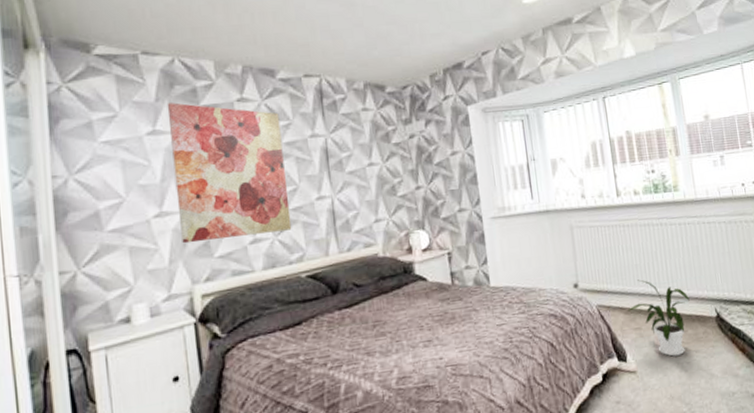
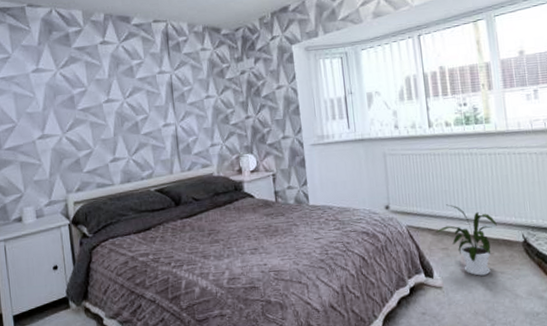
wall art: present [167,103,292,244] -> none [47,46,143,161]

